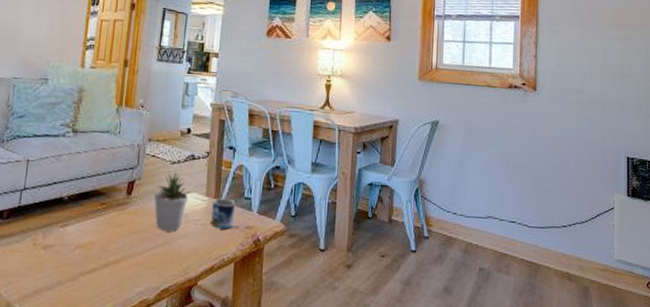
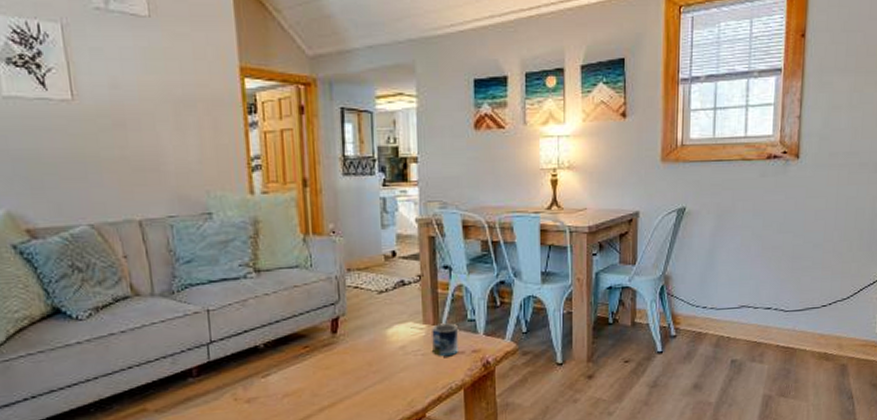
potted plant: present [154,171,191,231] -> none [364,302,406,367]

